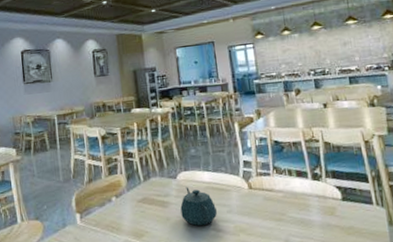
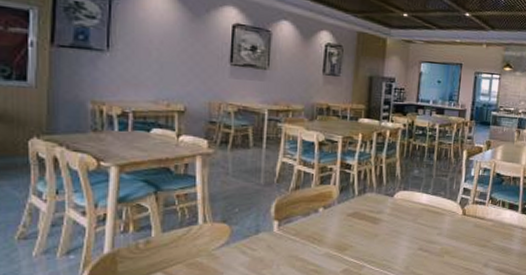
teapot: present [180,187,217,226] -> none [391,206,427,245]

